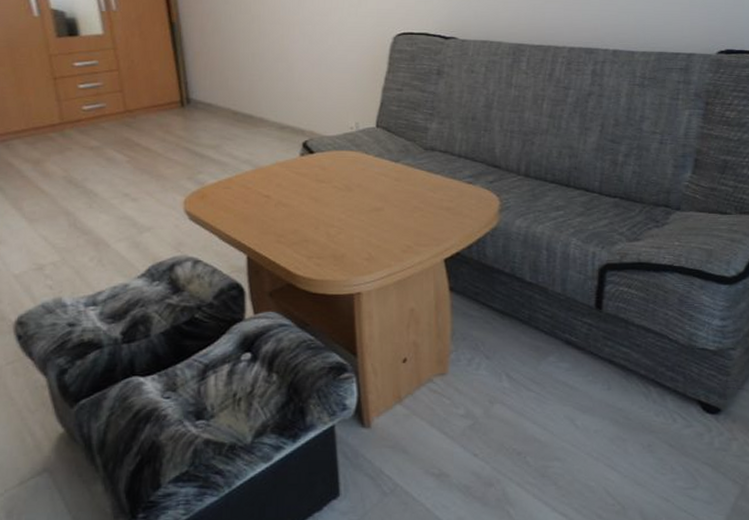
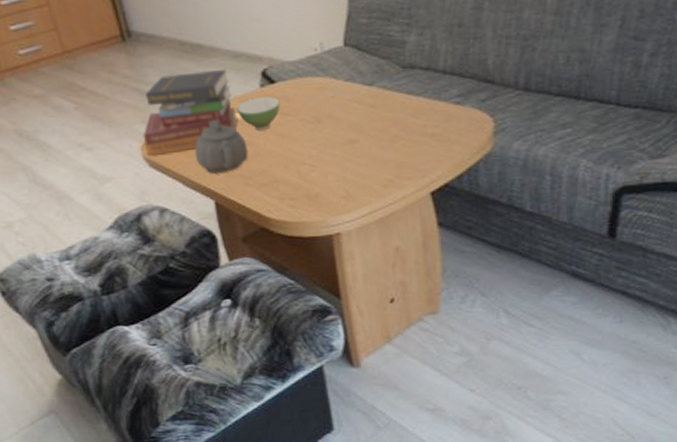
books: none [187,137,278,210] -> present [143,68,239,156]
teapot: none [234,182,283,230] -> present [194,120,248,173]
bowl: none [277,164,317,193] -> present [236,96,281,130]

